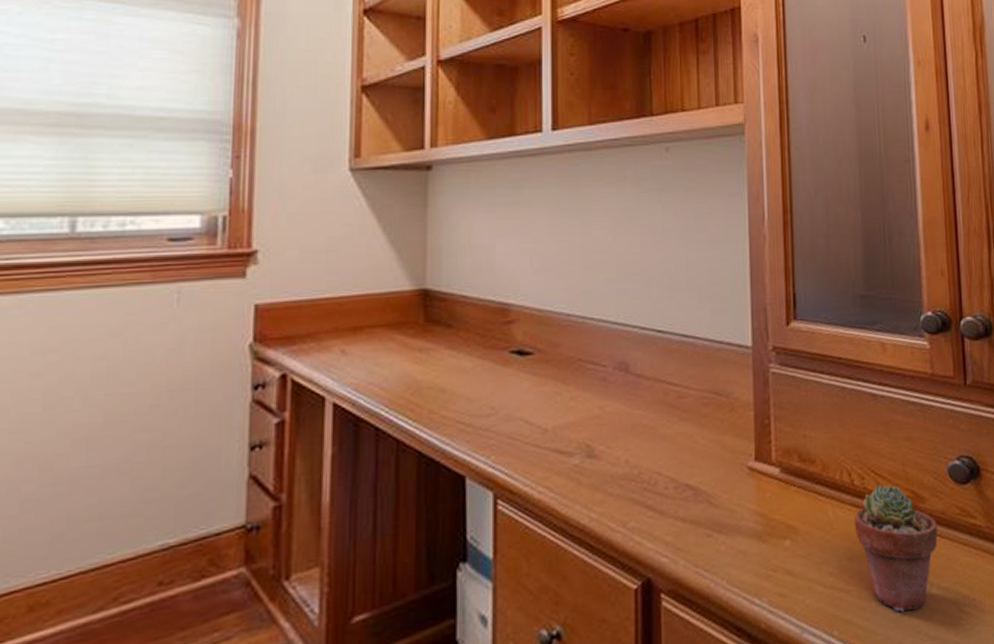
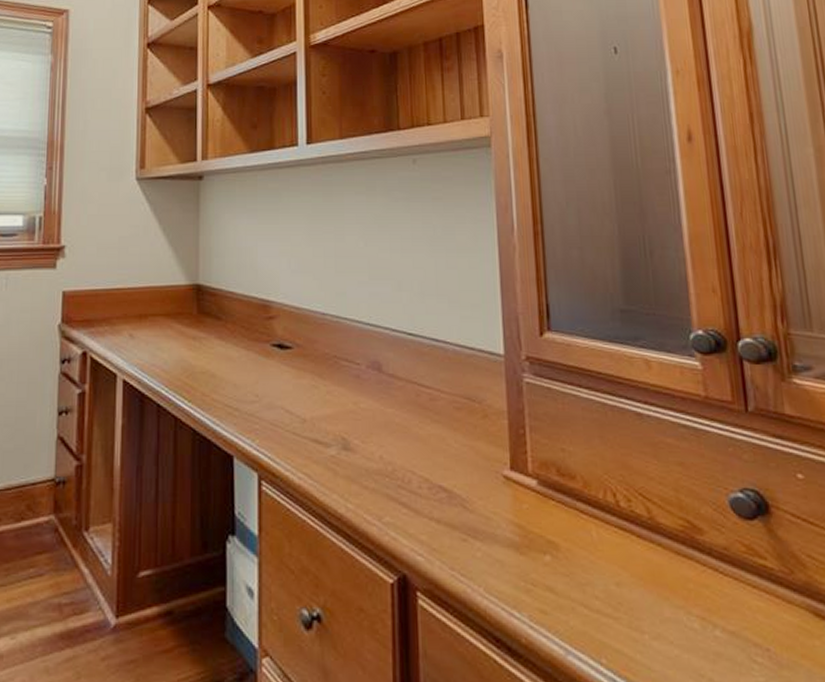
potted succulent: present [855,484,938,612] -> none [621,509,721,651]

